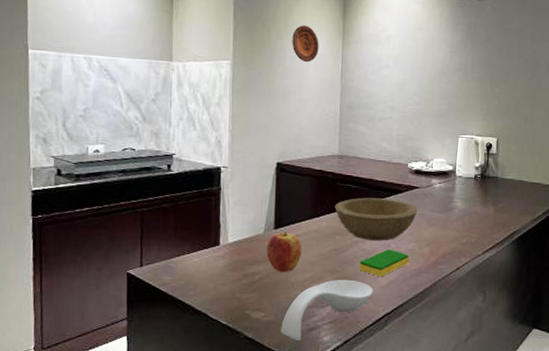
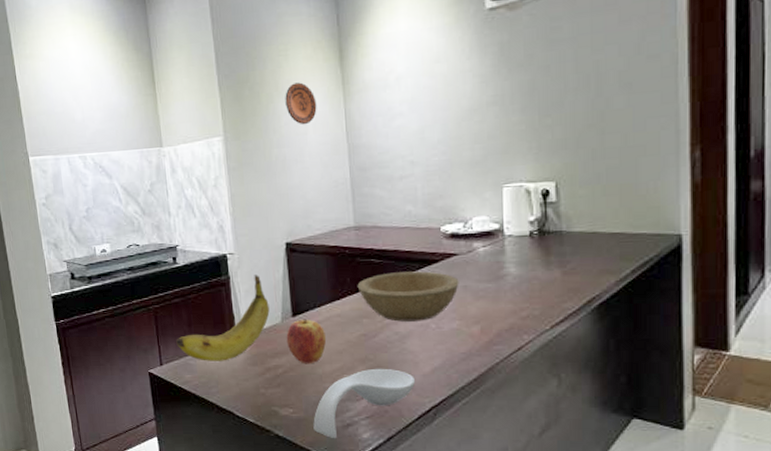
banana: none [160,188,255,266] -> present [176,275,270,361]
dish sponge: present [359,249,410,277] -> none [394,331,456,364]

